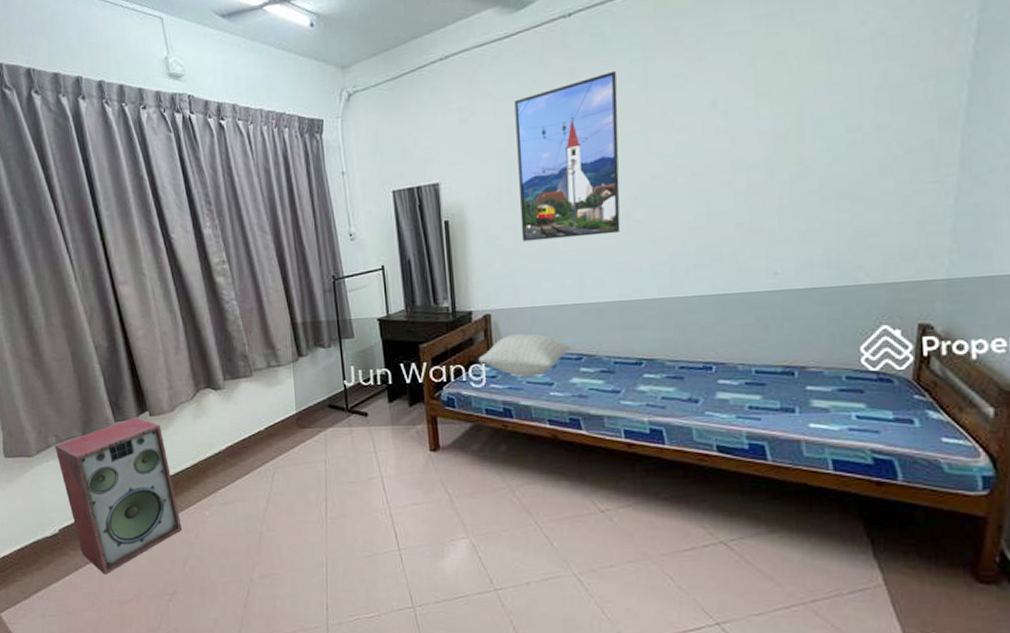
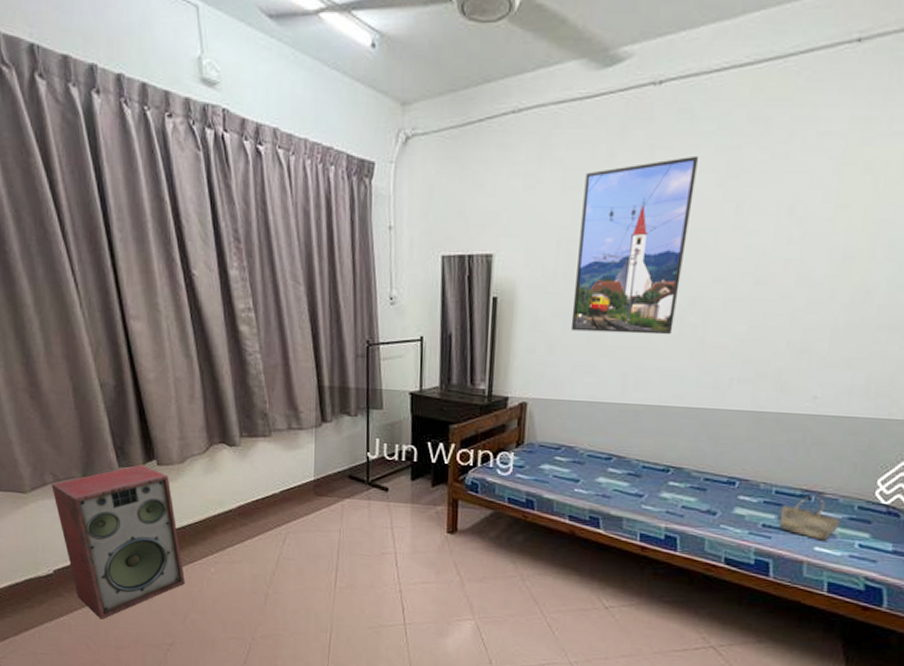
pillow: present [478,333,571,377] -> none [508,426,602,471]
tote bag: none [764,372,830,417] -> present [778,496,840,541]

